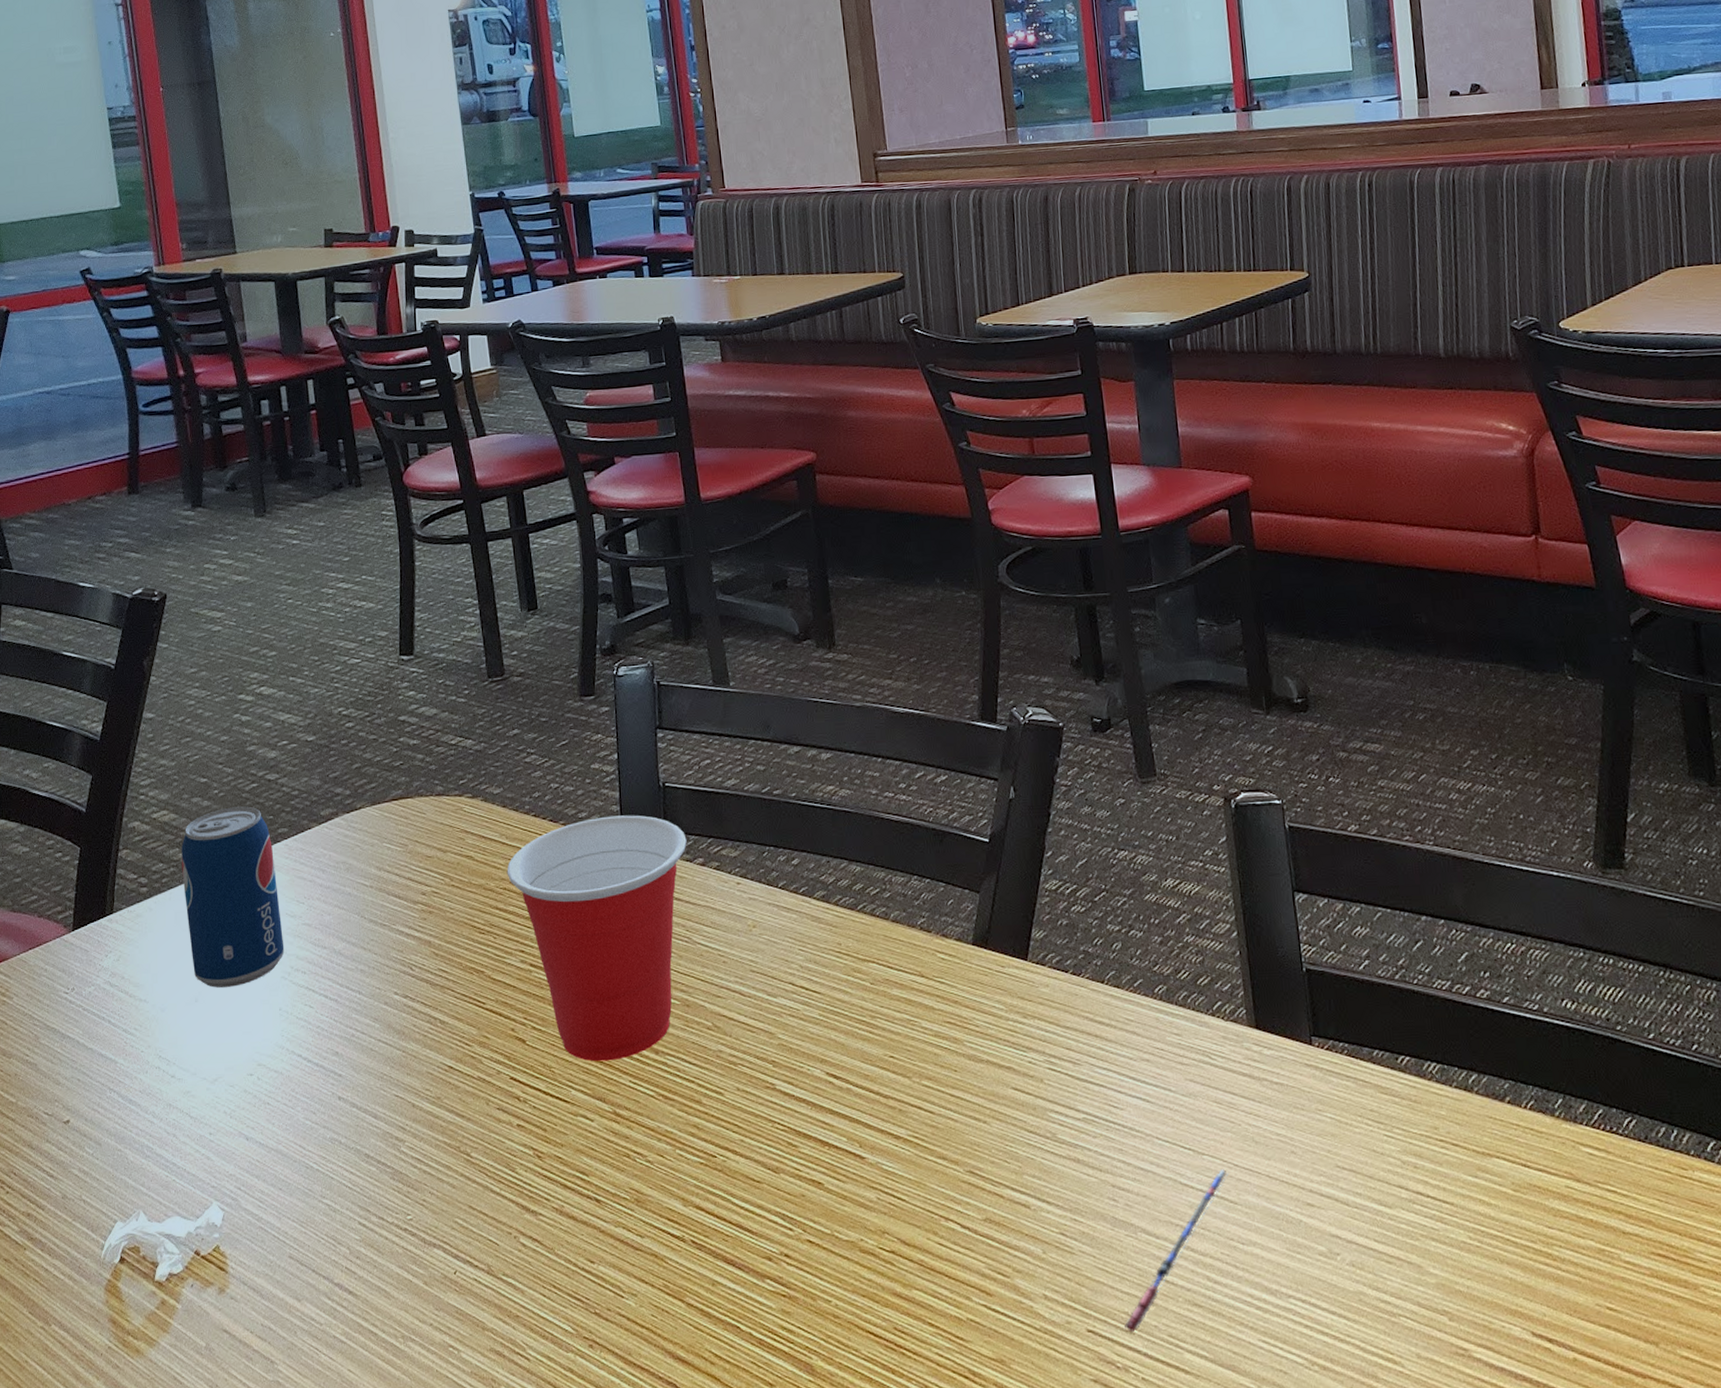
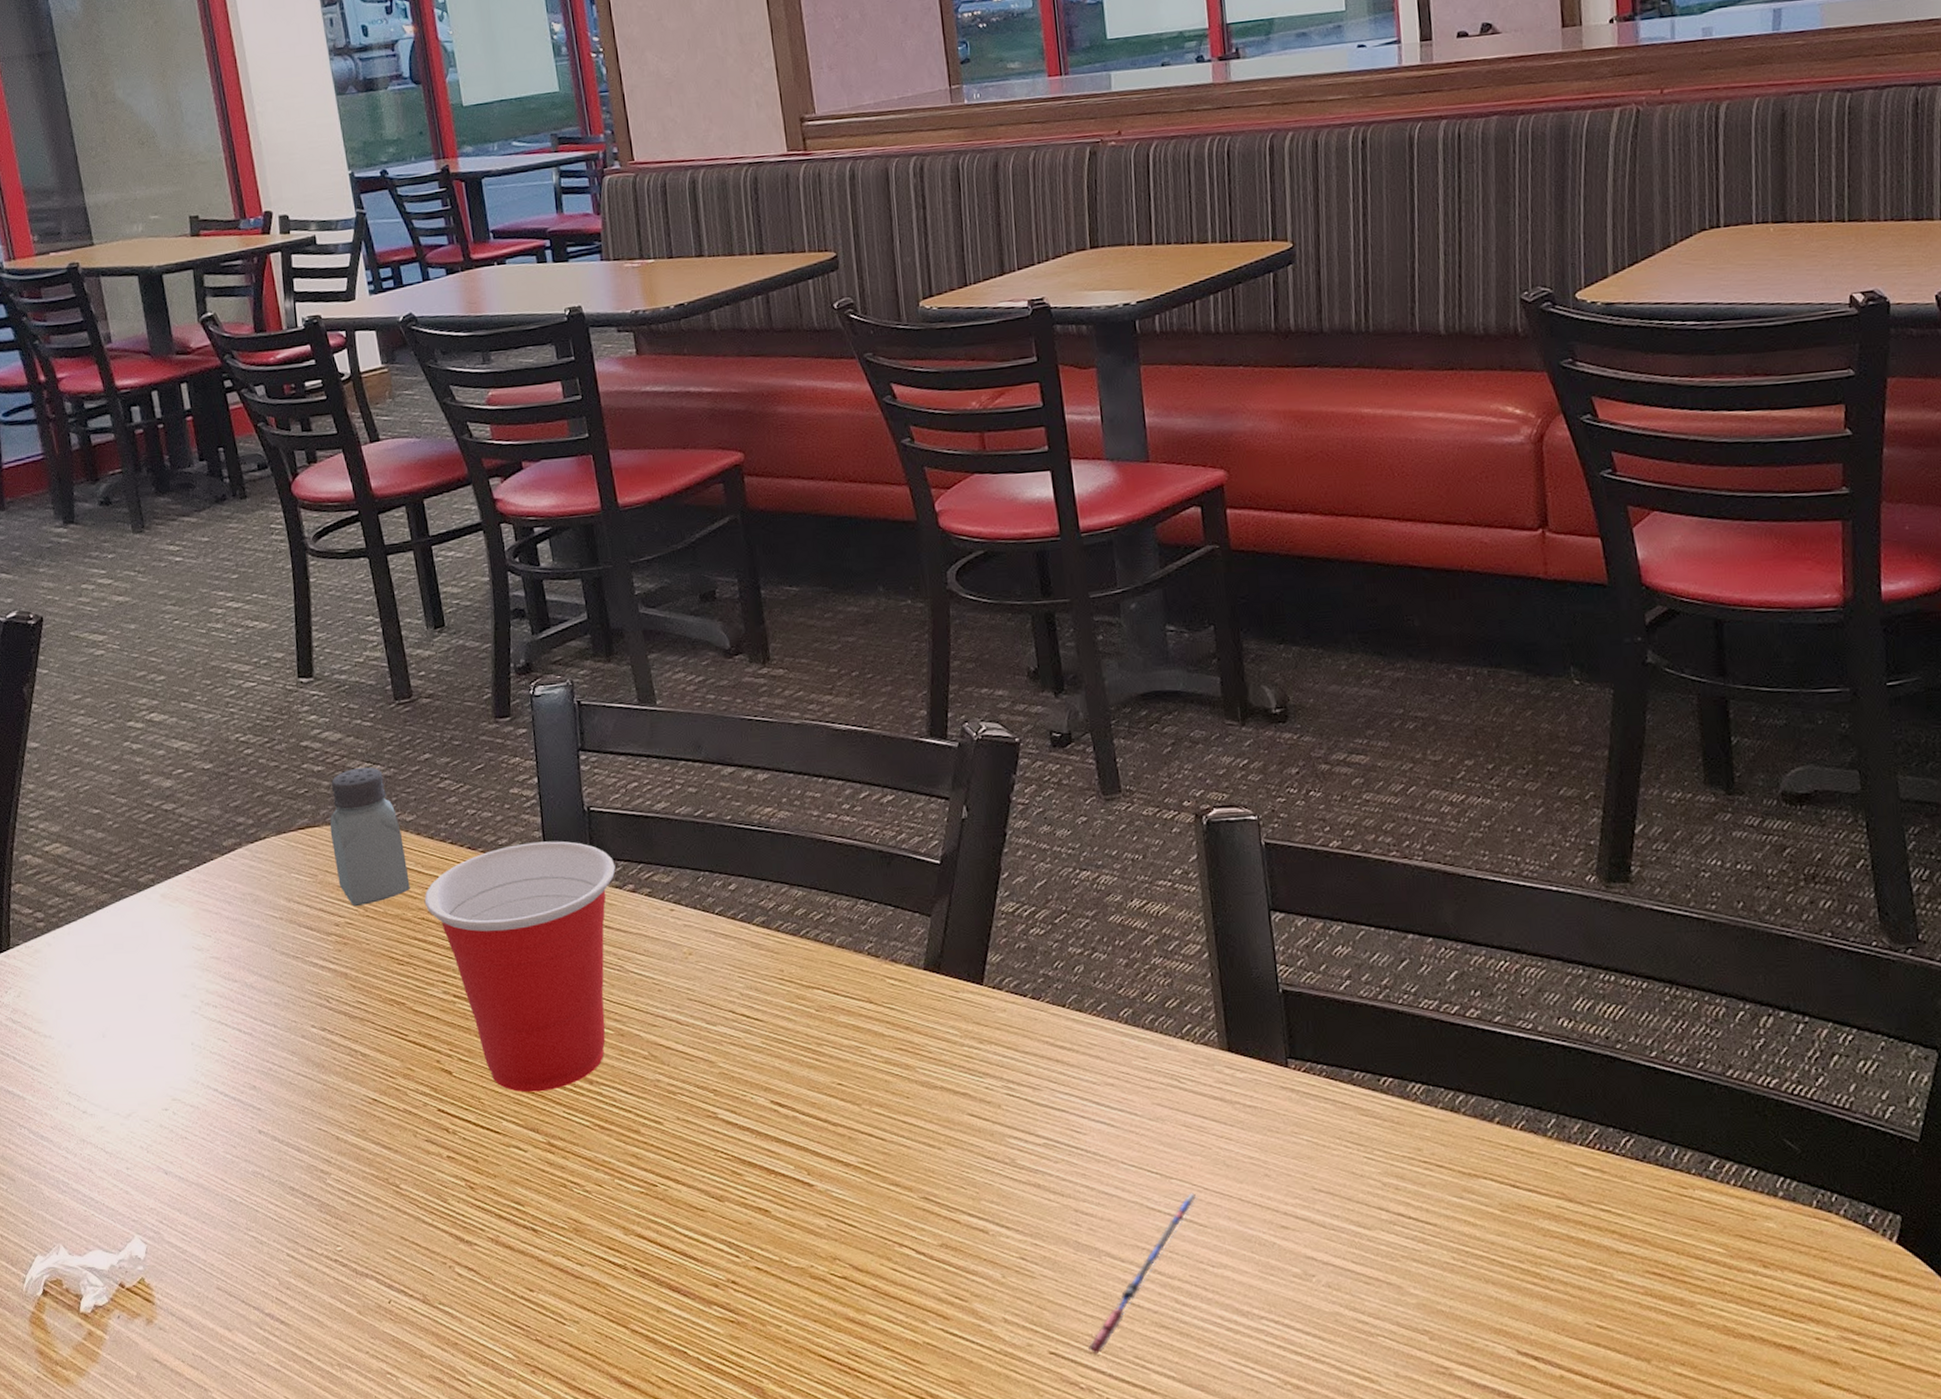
beverage can: present [181,806,285,988] -> none [77,837,193,1023]
saltshaker: none [421,741,494,876] -> present [329,766,410,907]

